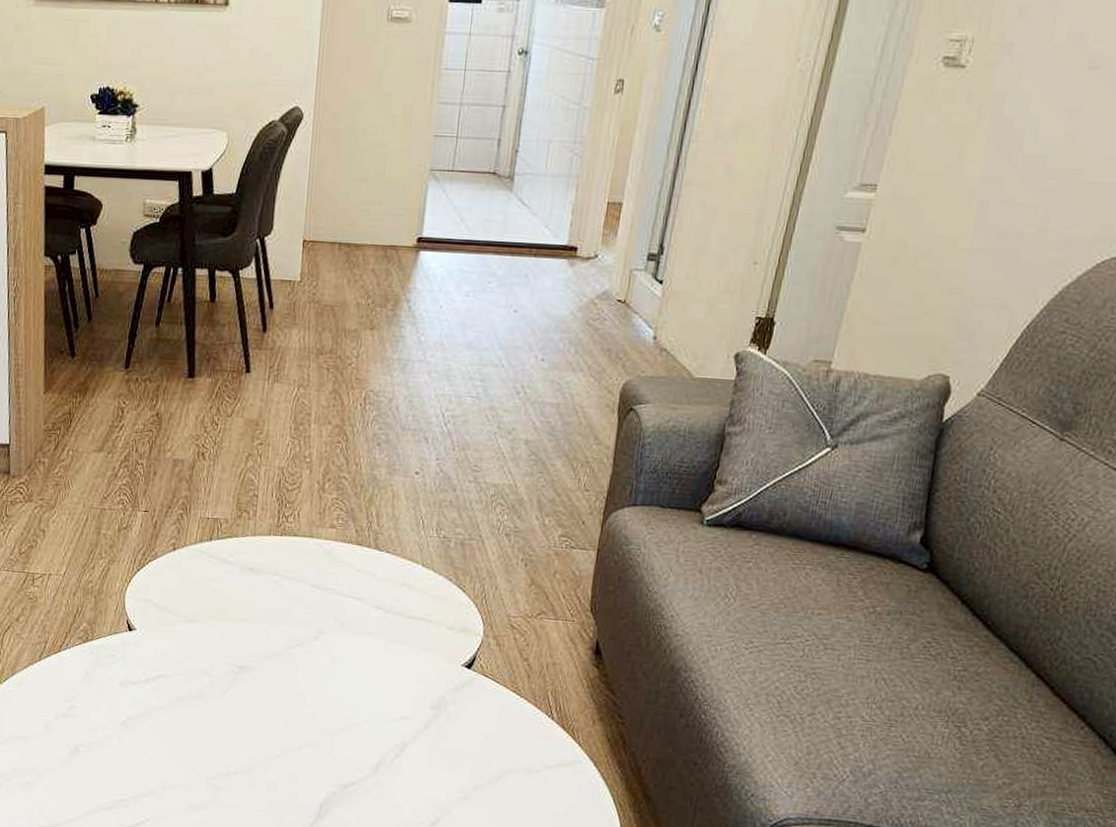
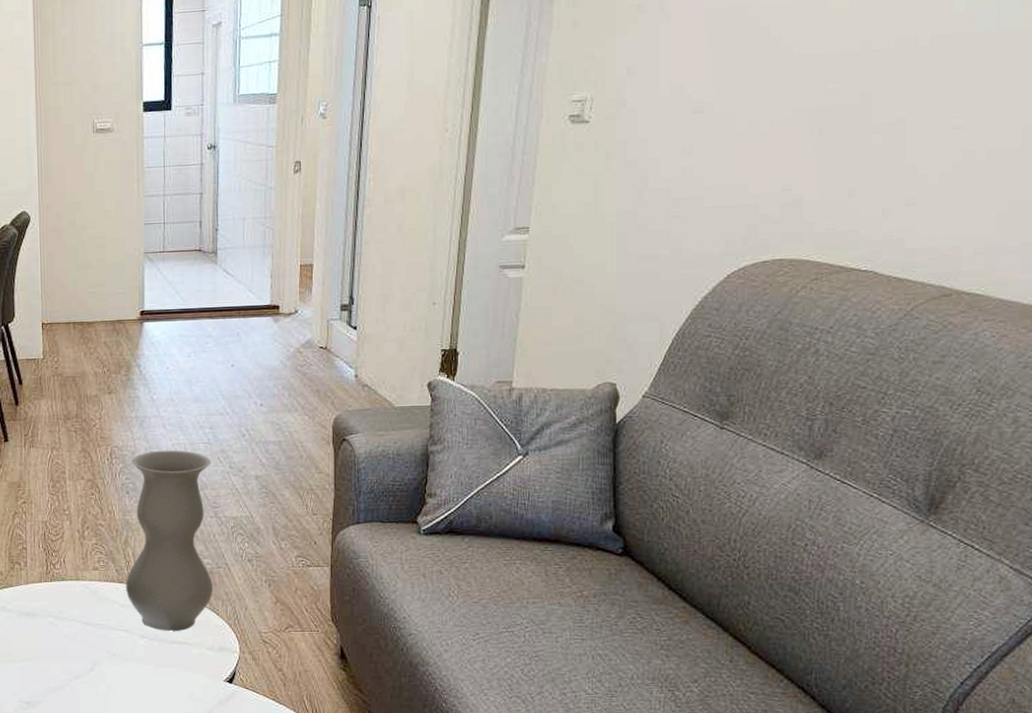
vase: none [363,400,478,606] -> present [125,450,213,631]

